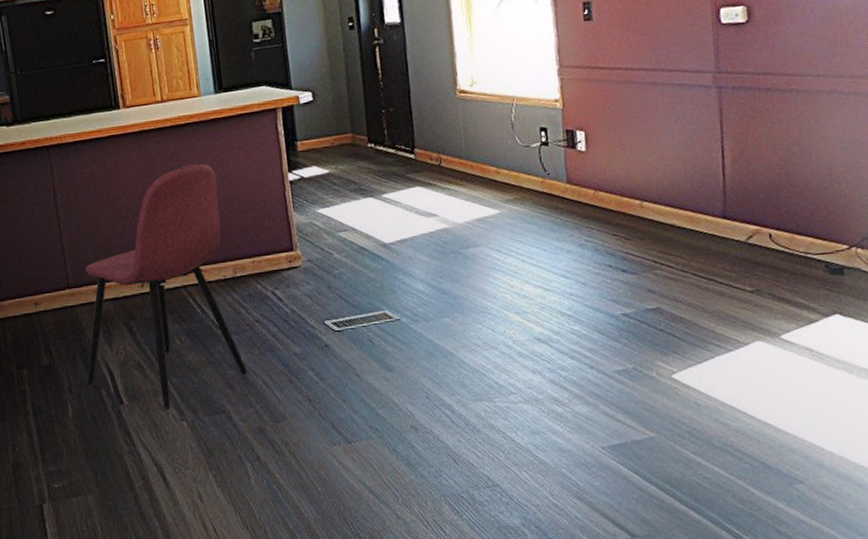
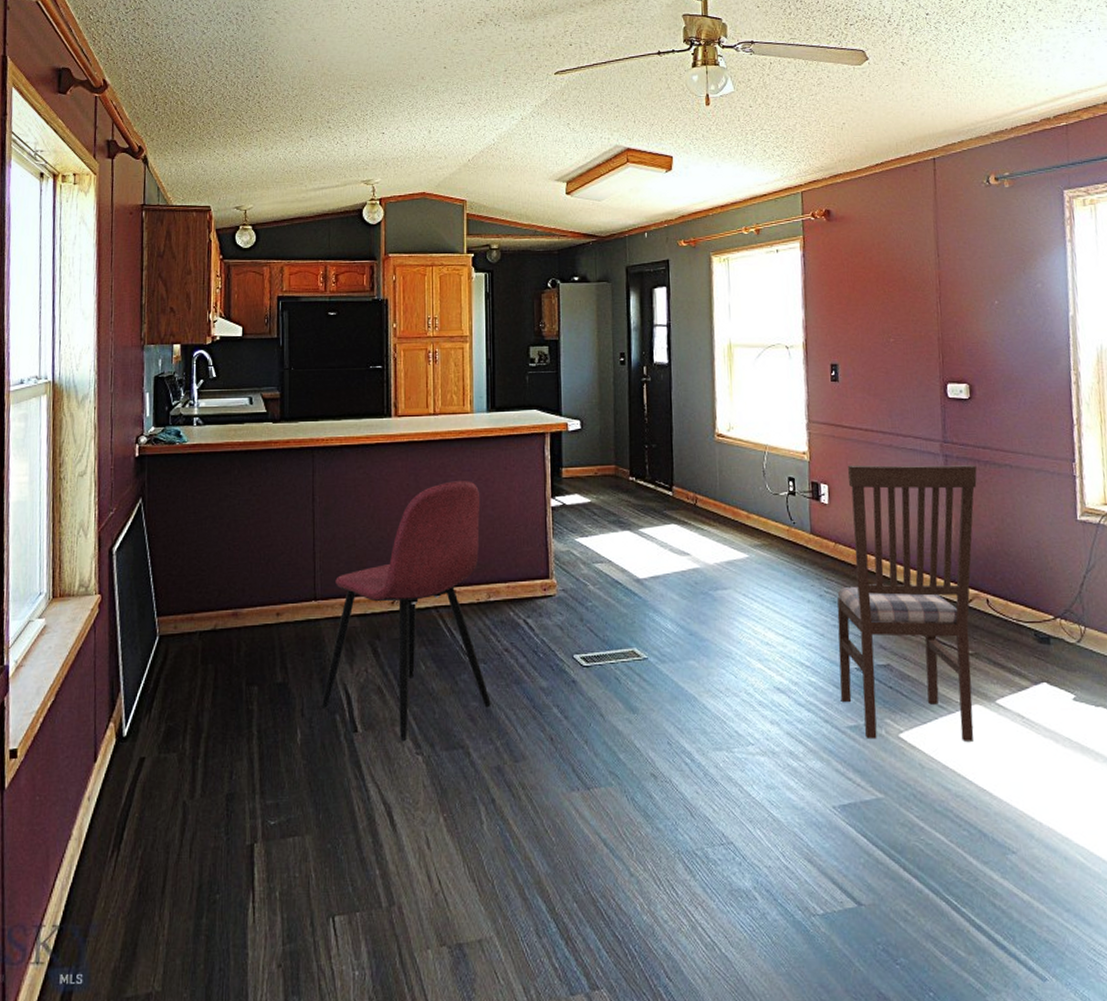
dining chair: none [599,94,757,382] -> present [837,465,977,741]

